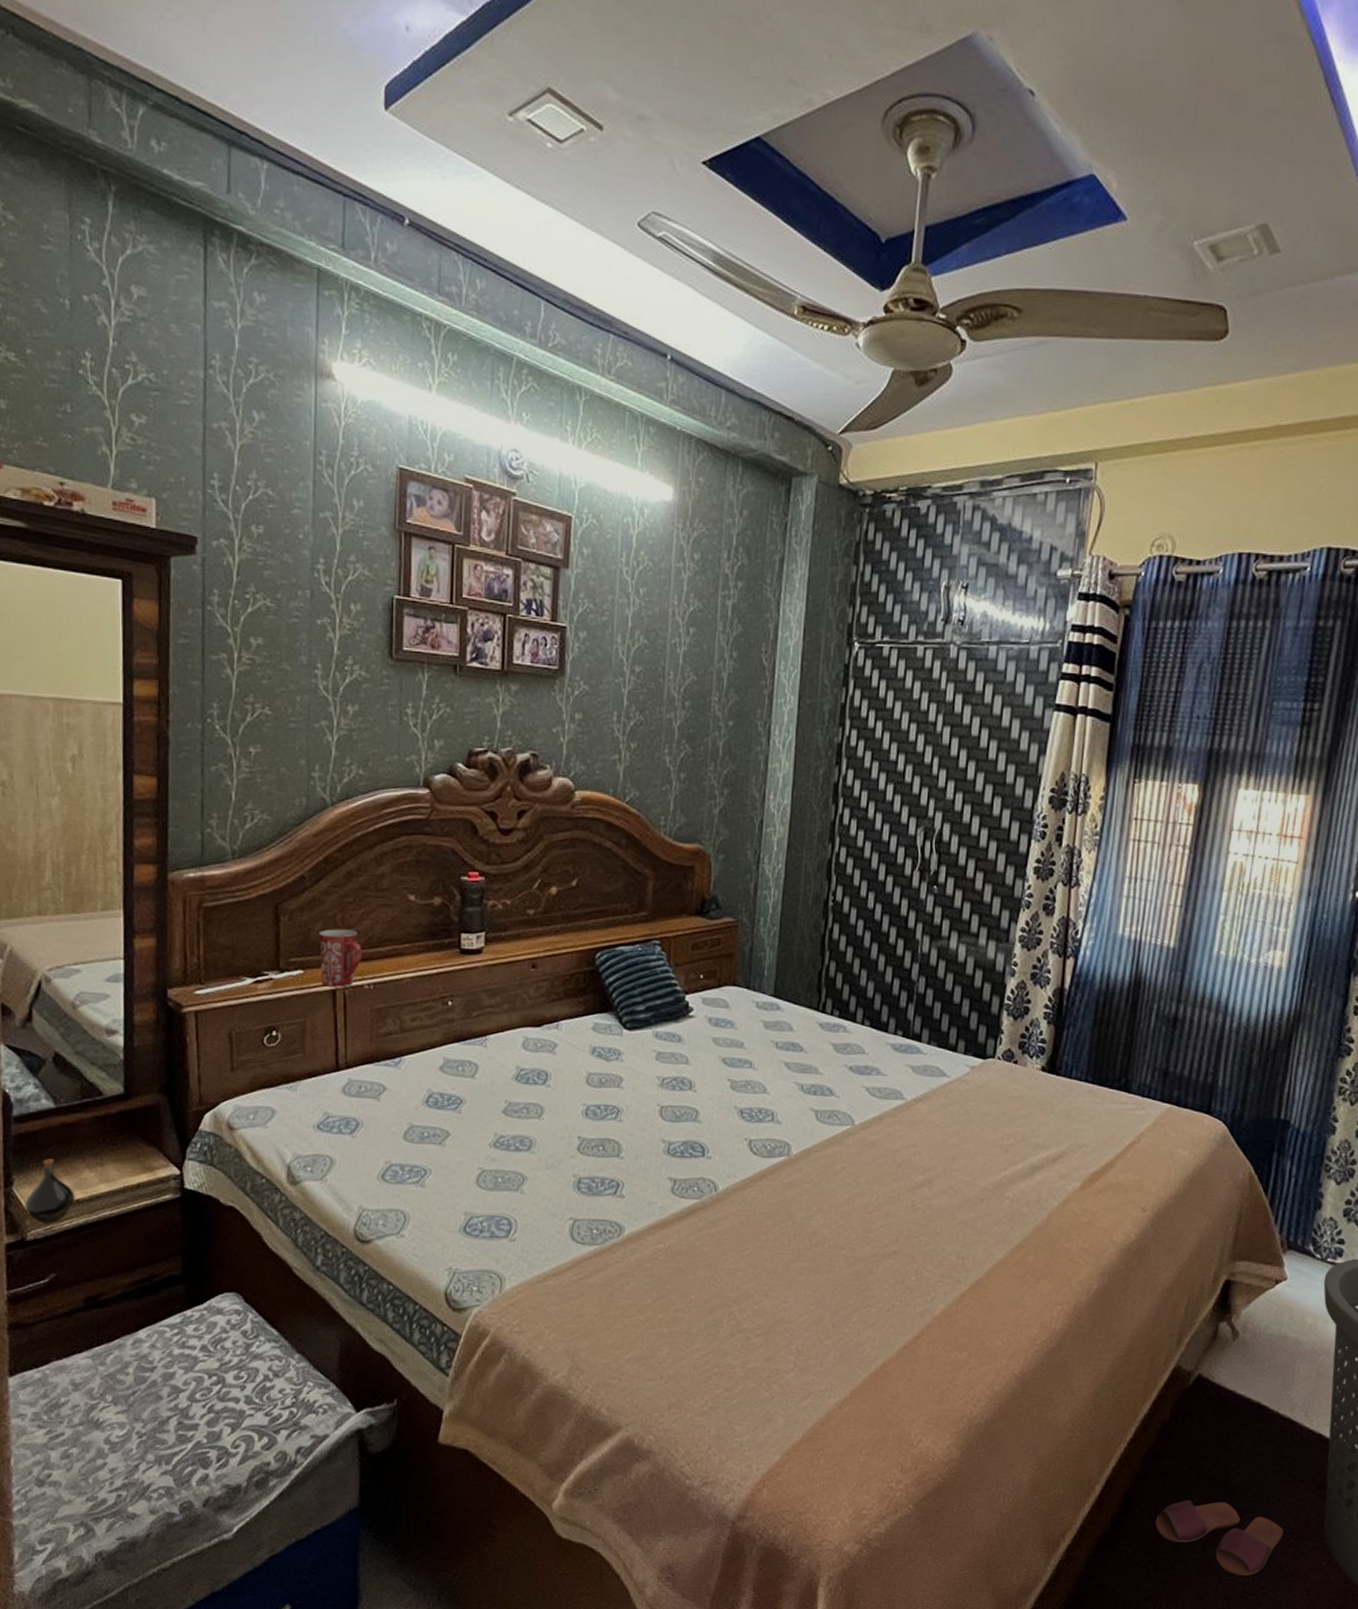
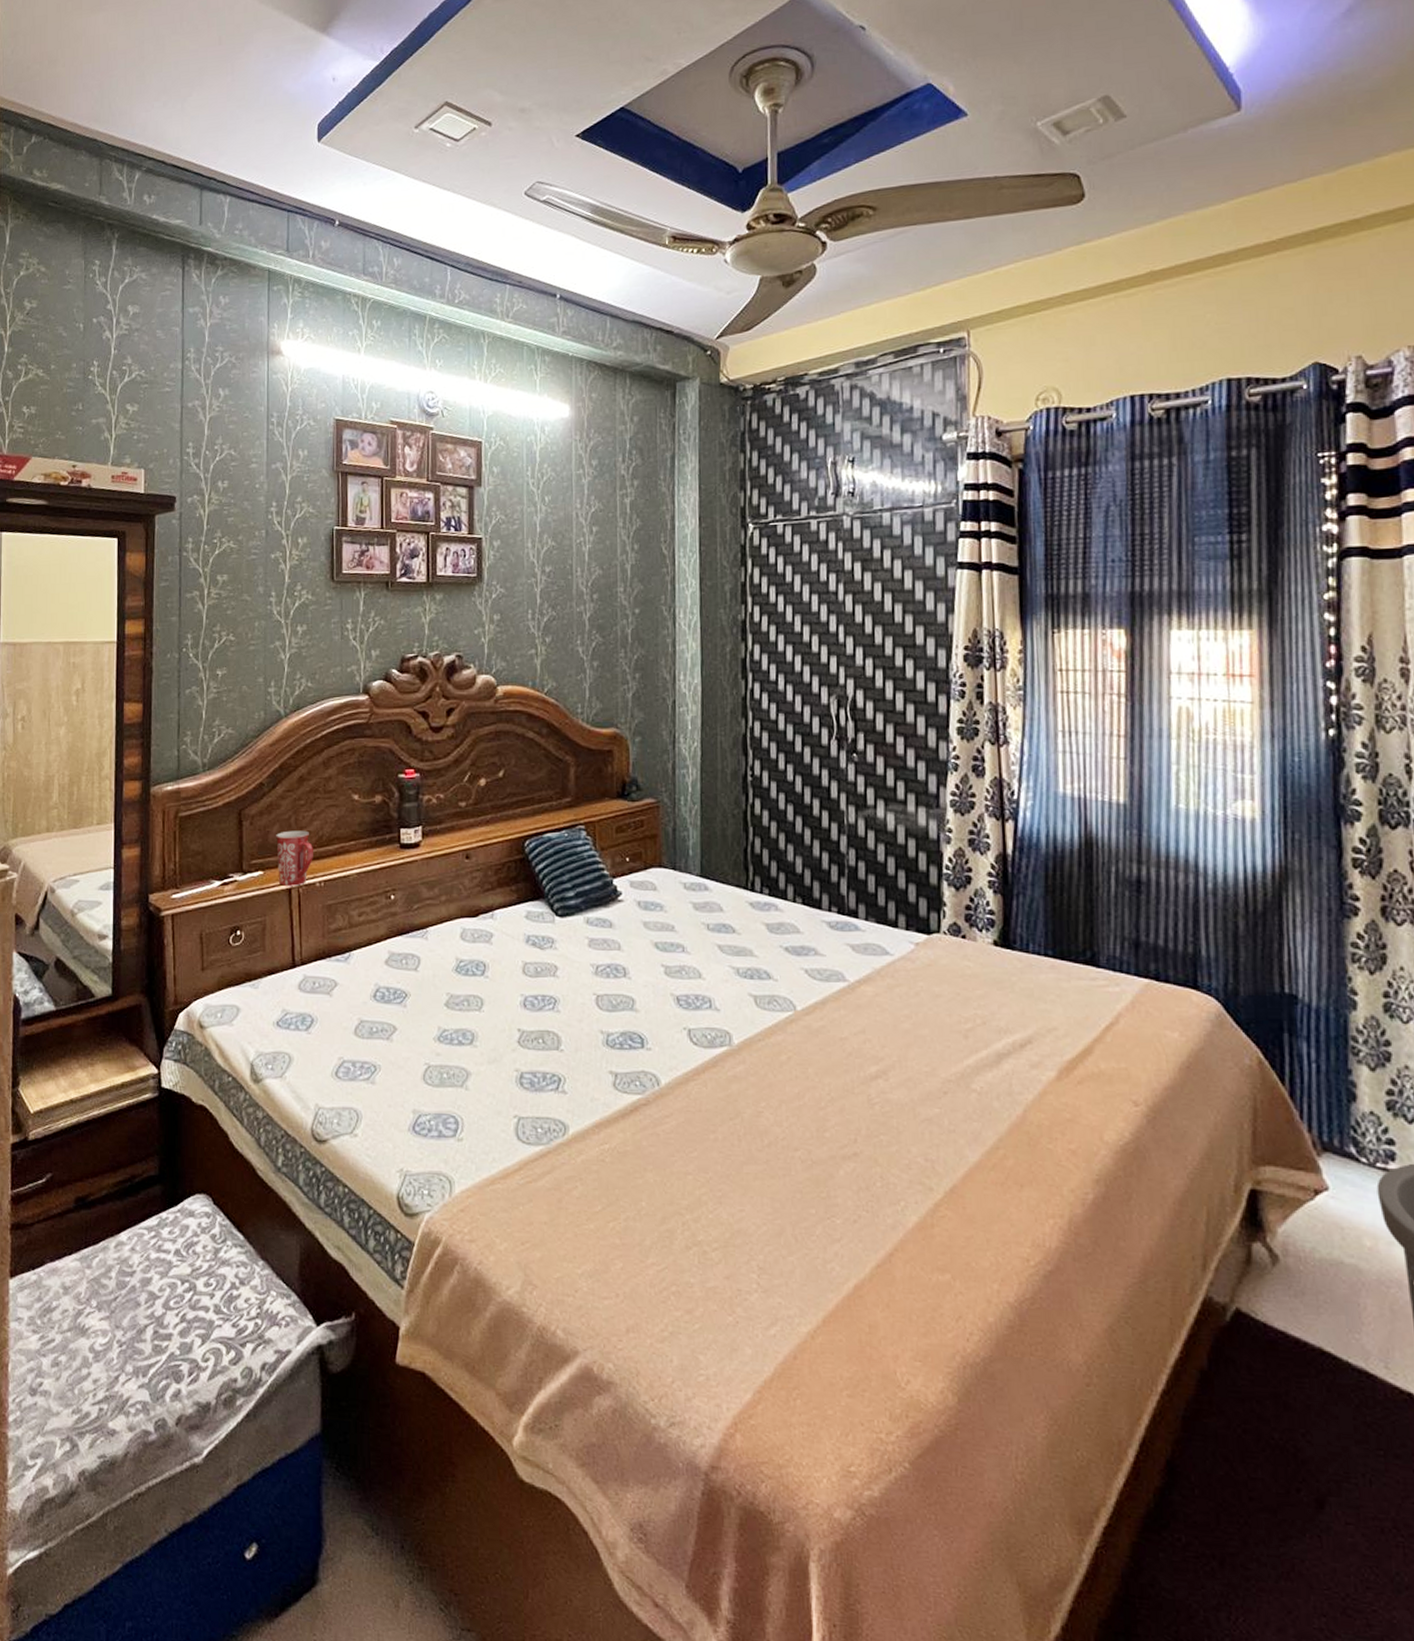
perfume bottle: present [25,1159,75,1223] -> none [28,1059,69,1123]
slippers: present [1155,1500,1284,1577] -> none [1212,1475,1386,1586]

